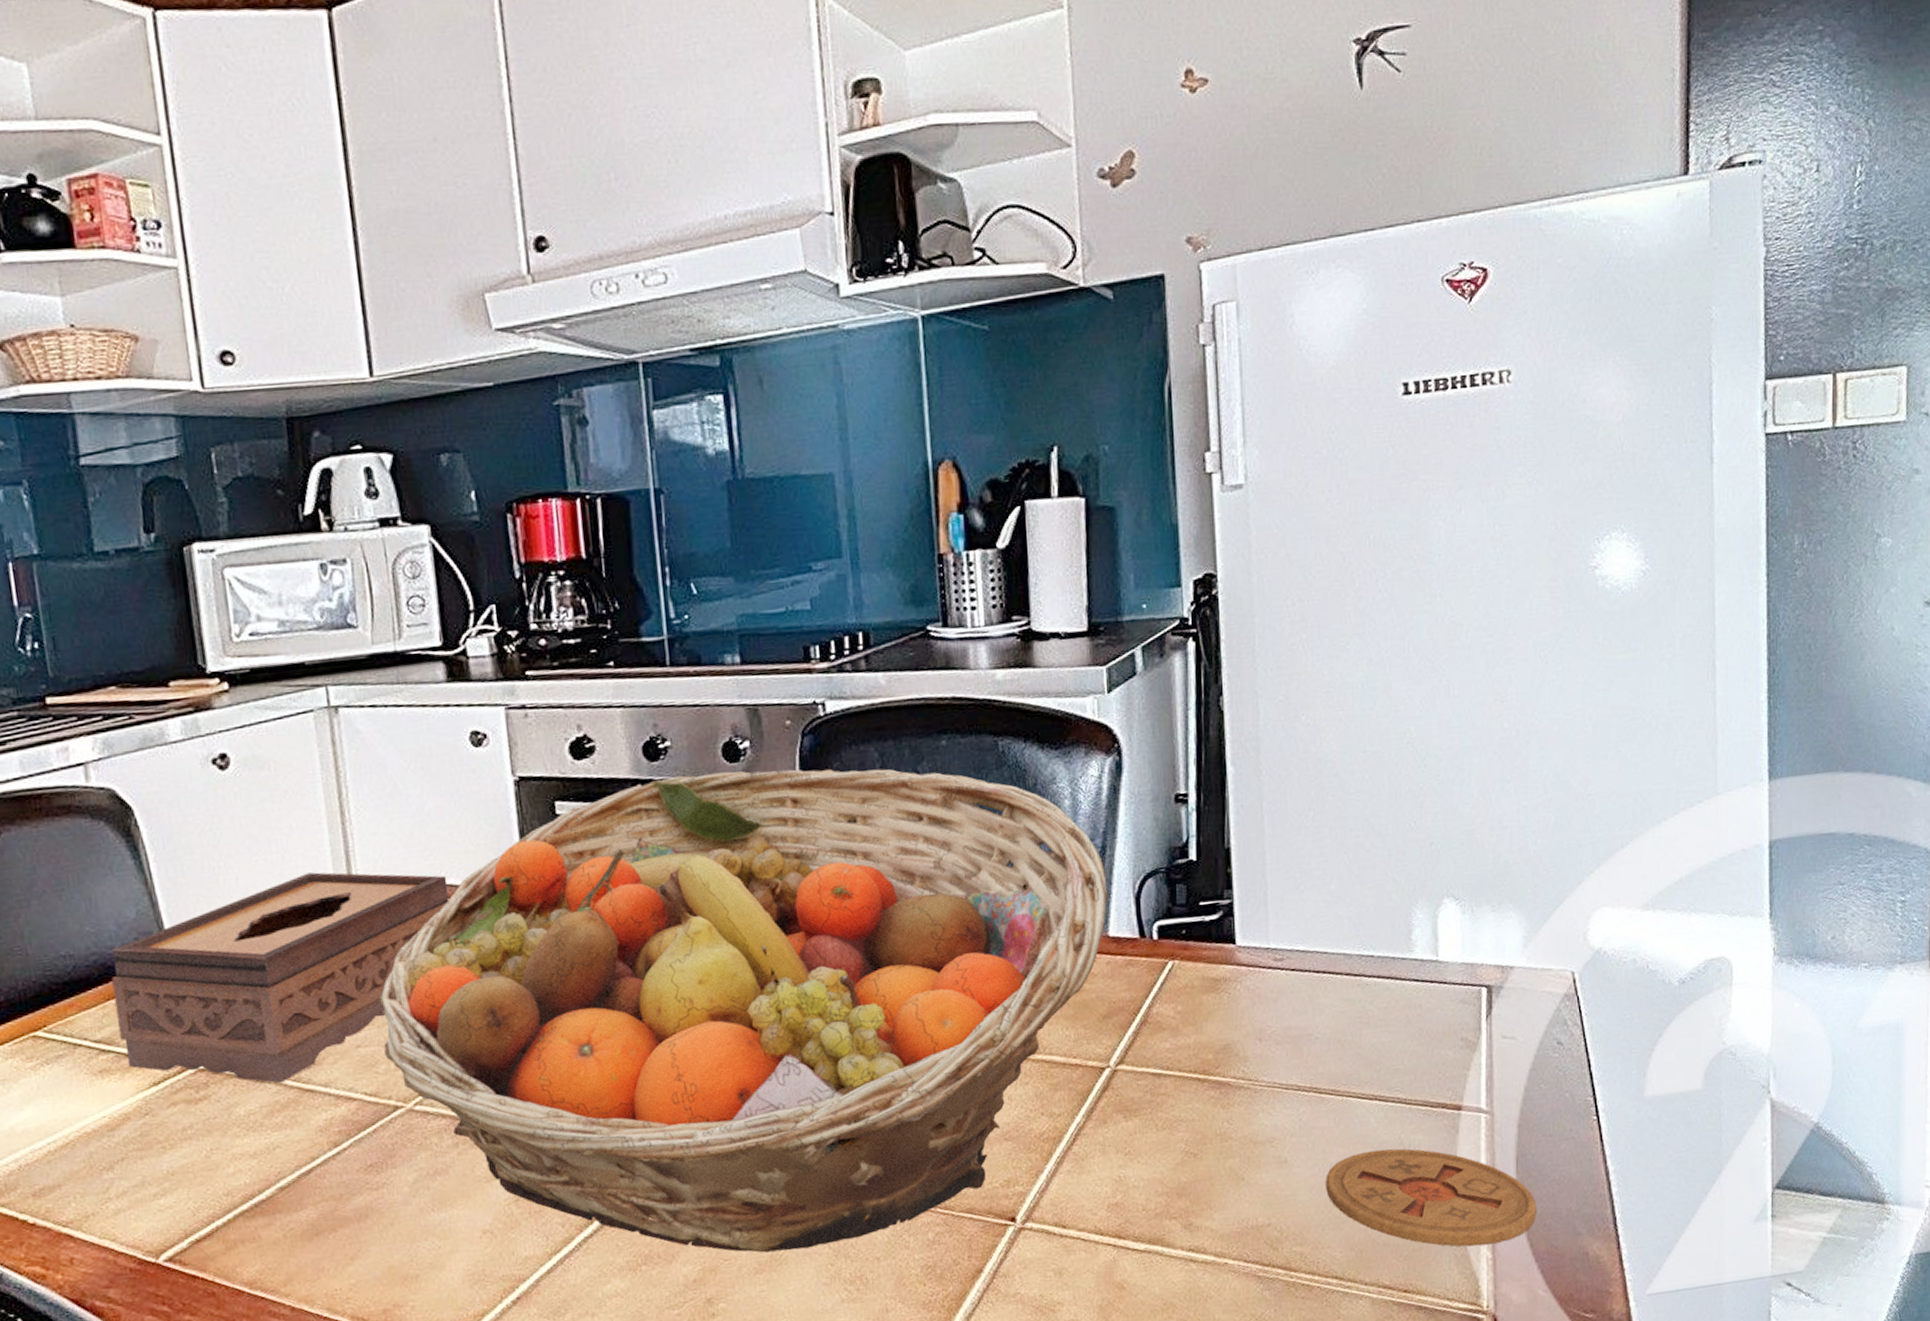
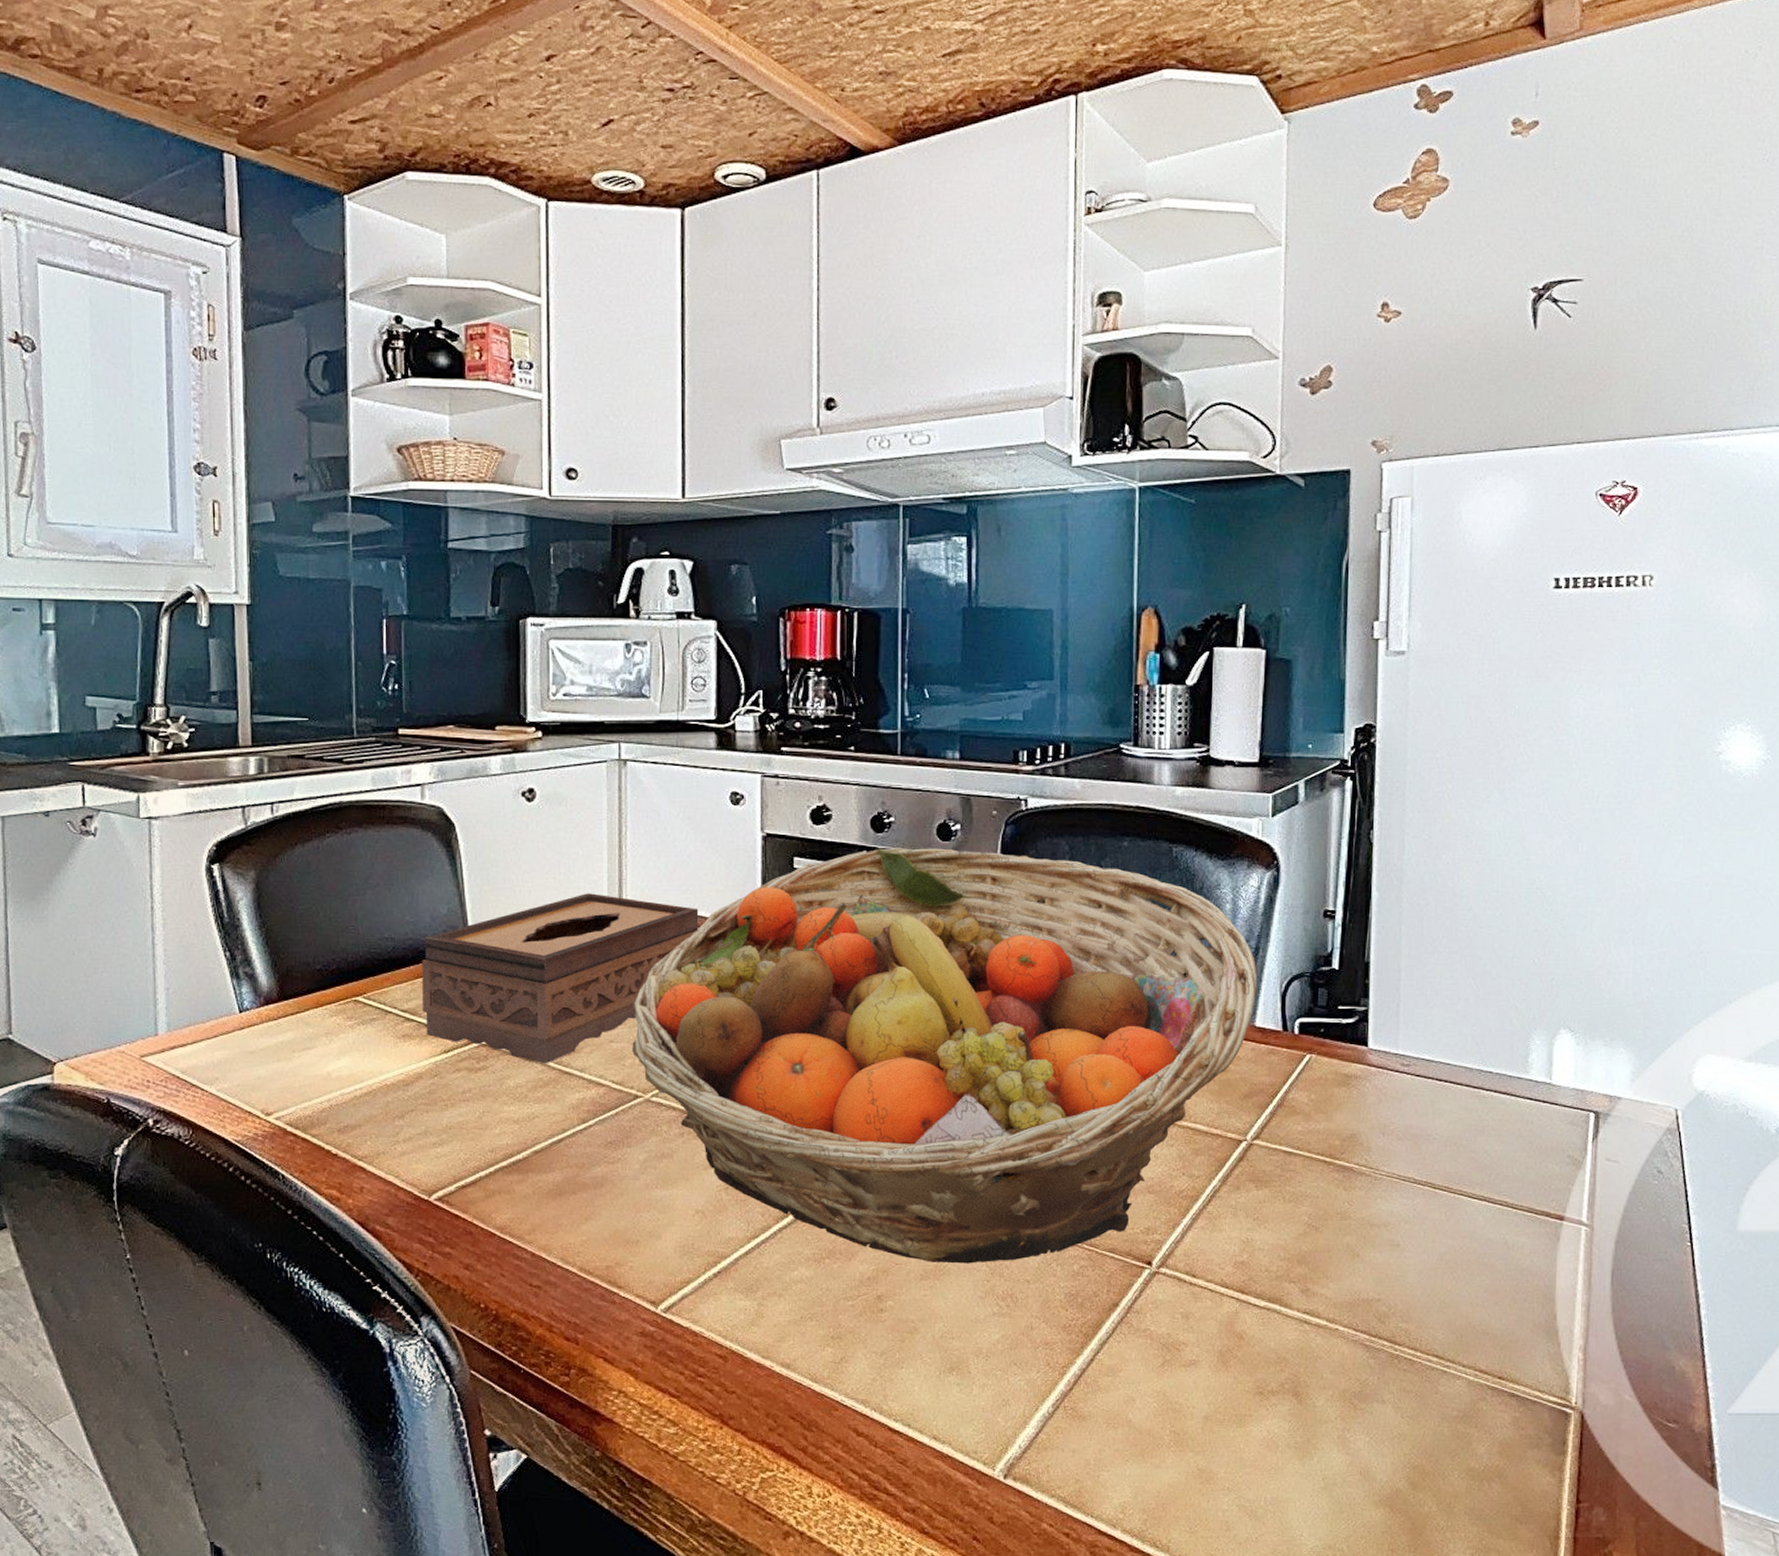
coaster: present [1326,1148,1536,1247] -> none [1433,1246,1628,1346]

